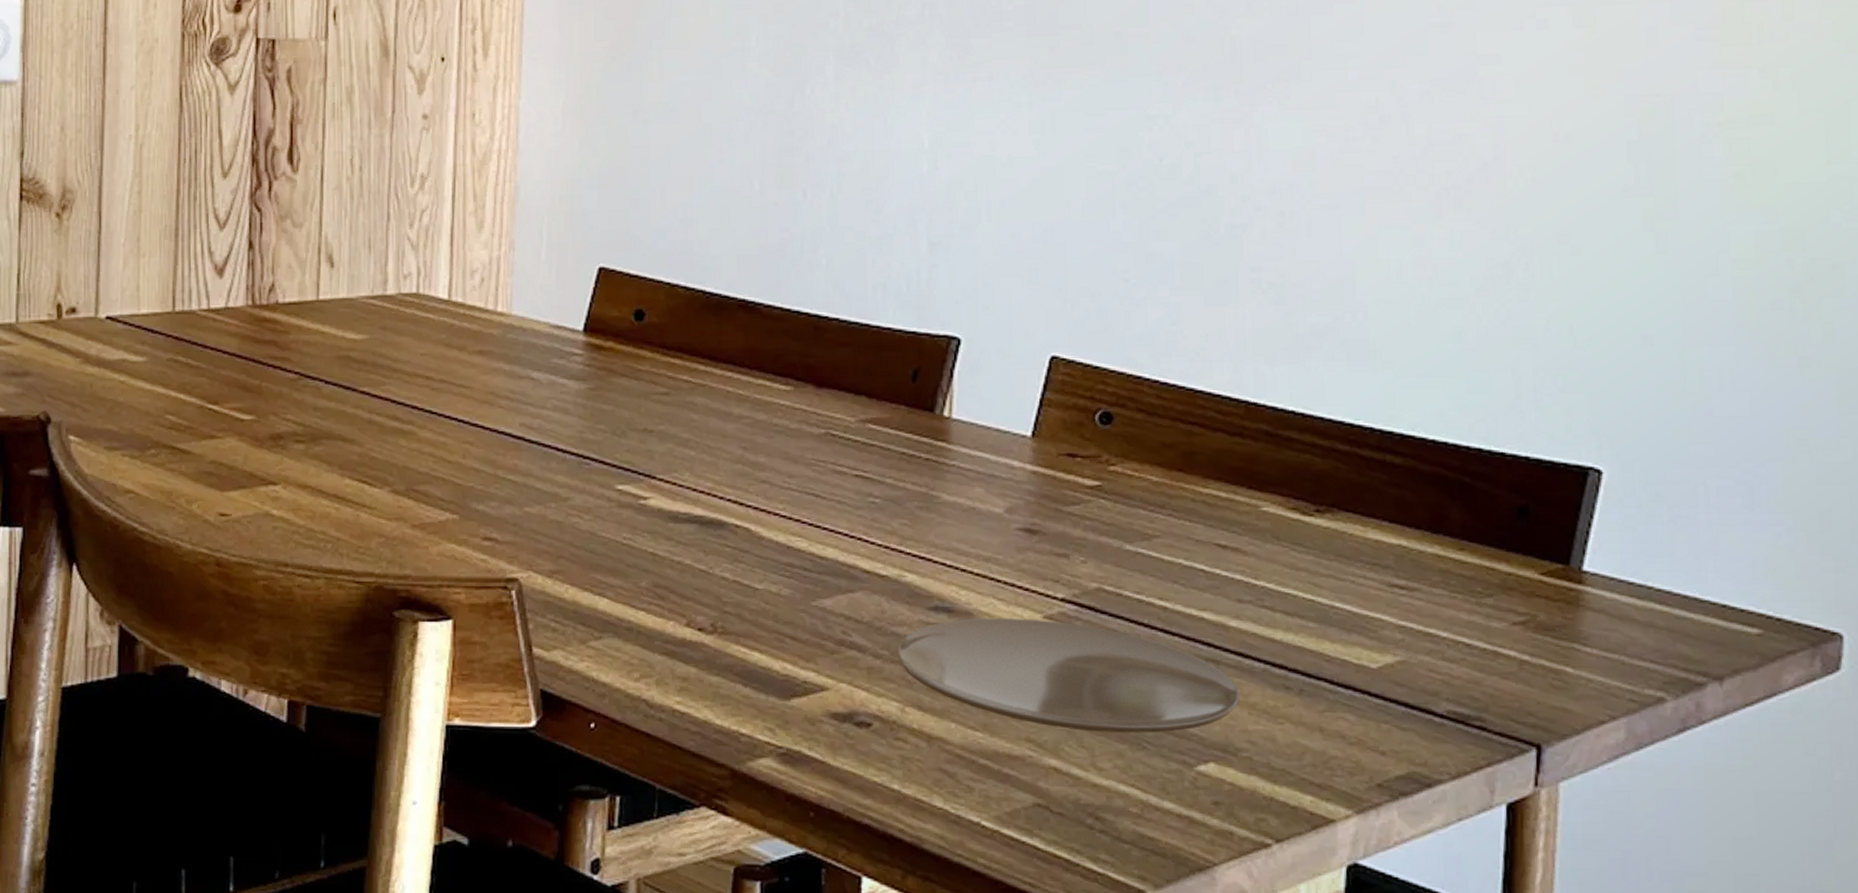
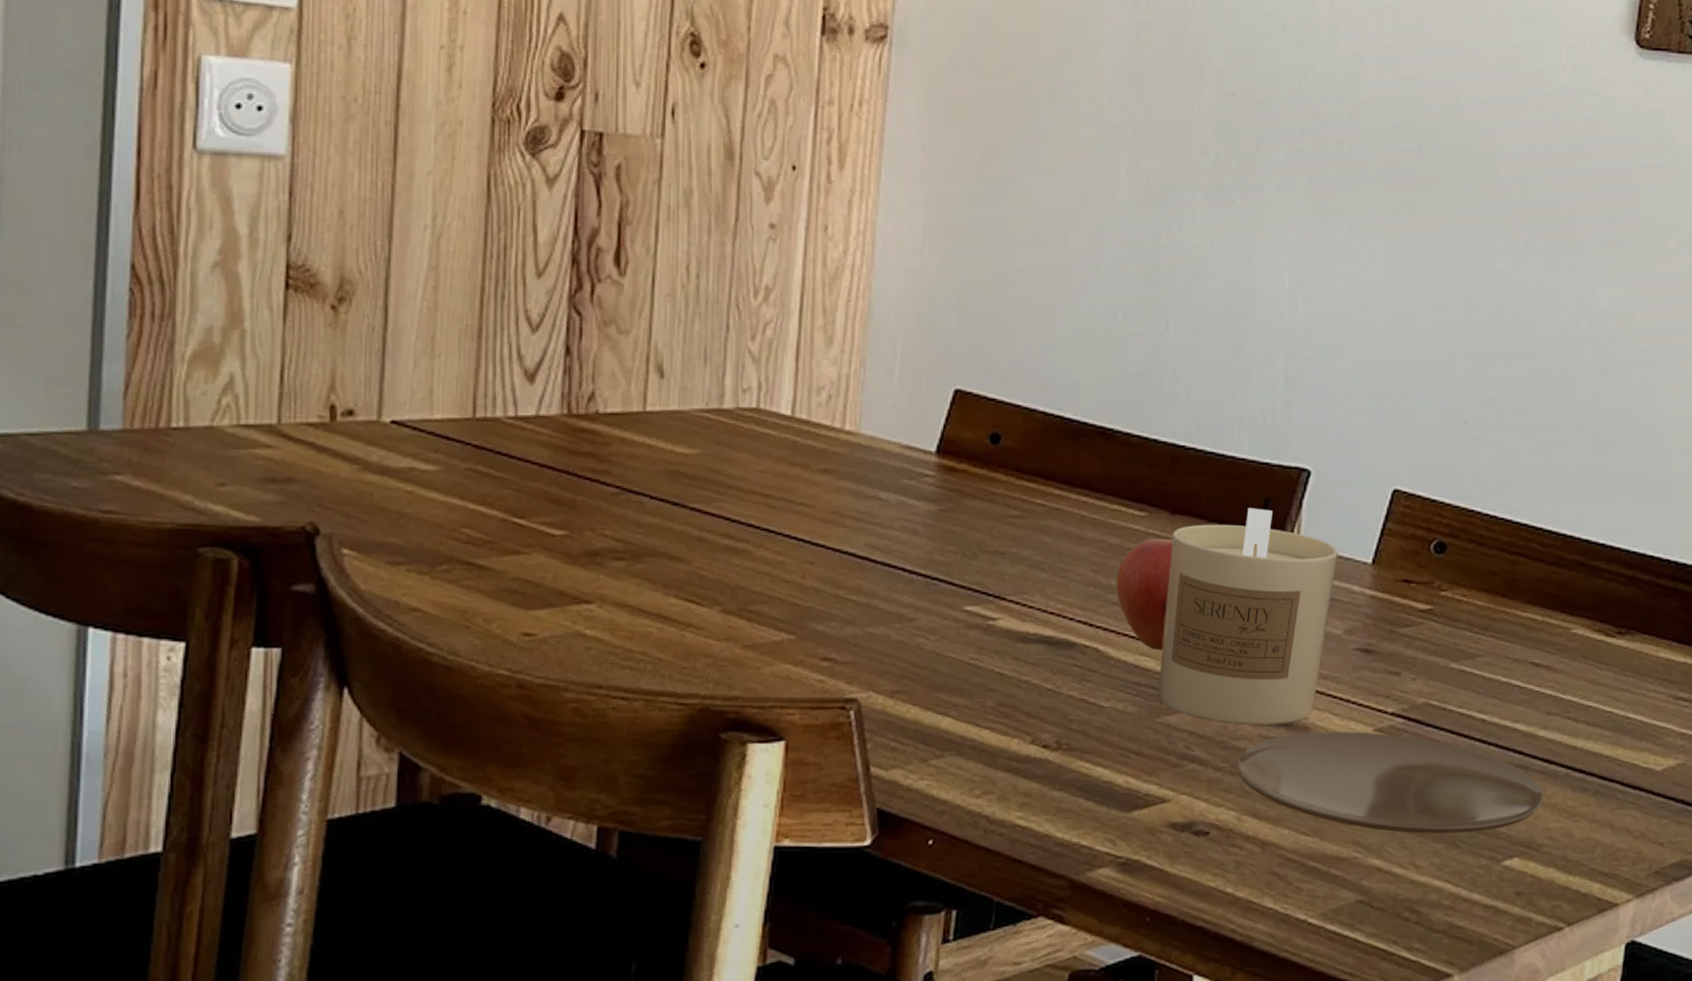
apple: none [764,397,843,530] -> present [1116,524,1196,651]
candle: none [812,379,994,611] -> present [1158,508,1338,725]

